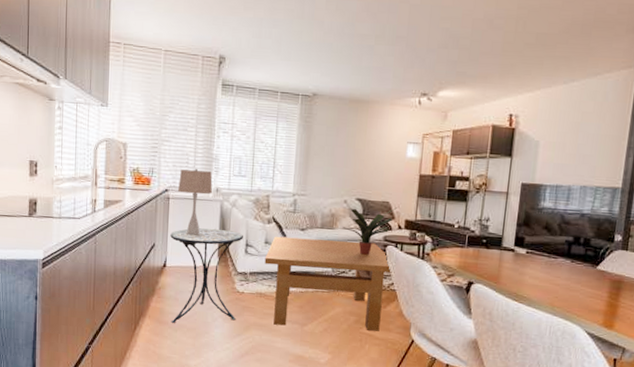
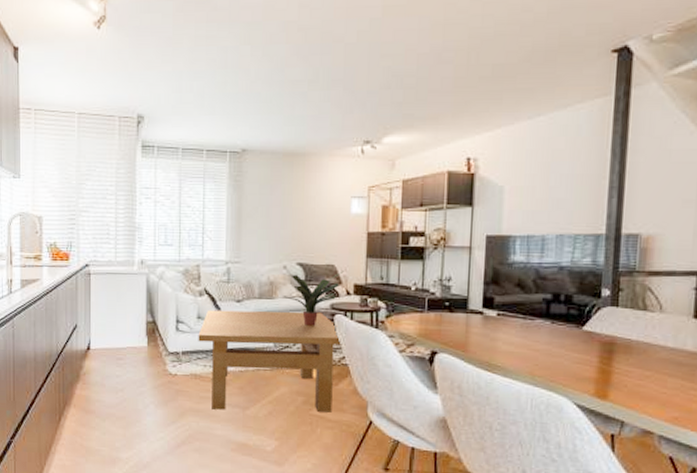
side table: present [170,228,243,323] -> none [93,304,173,412]
table lamp: present [177,169,213,235] -> none [98,240,136,313]

